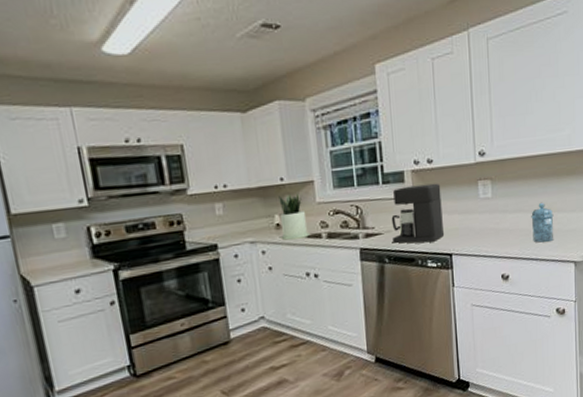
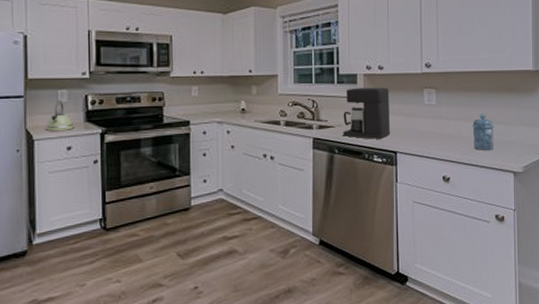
kettle: none [44,236,79,275] -> present [45,100,73,132]
planter: present [278,193,310,241] -> none [244,84,270,125]

